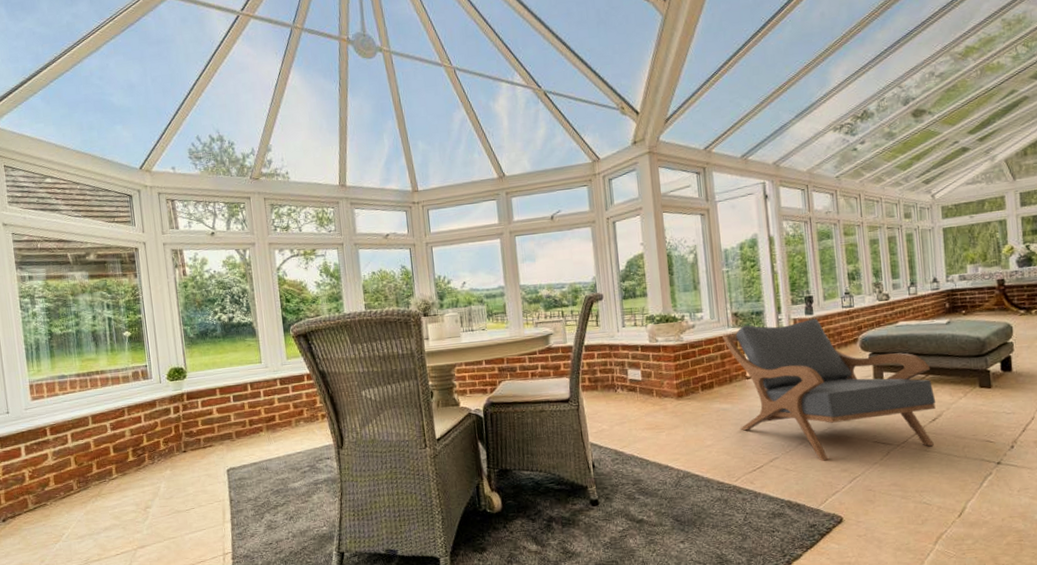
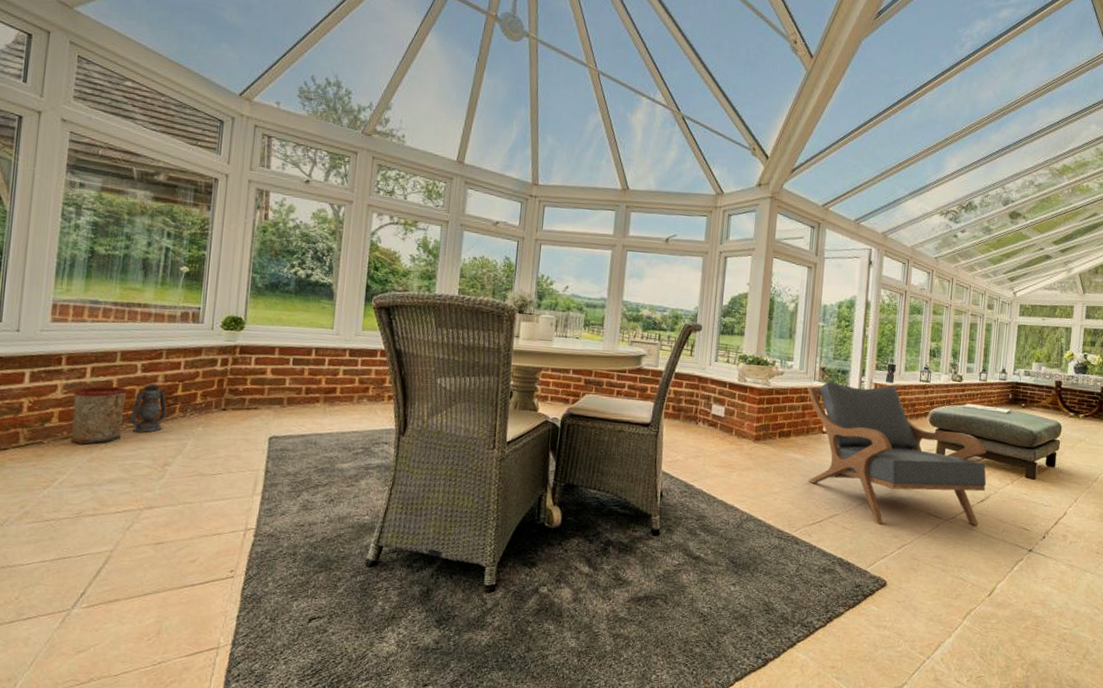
vase: none [61,446,106,501] -> present [71,386,128,445]
lantern: none [106,438,140,484] -> present [126,383,168,433]

